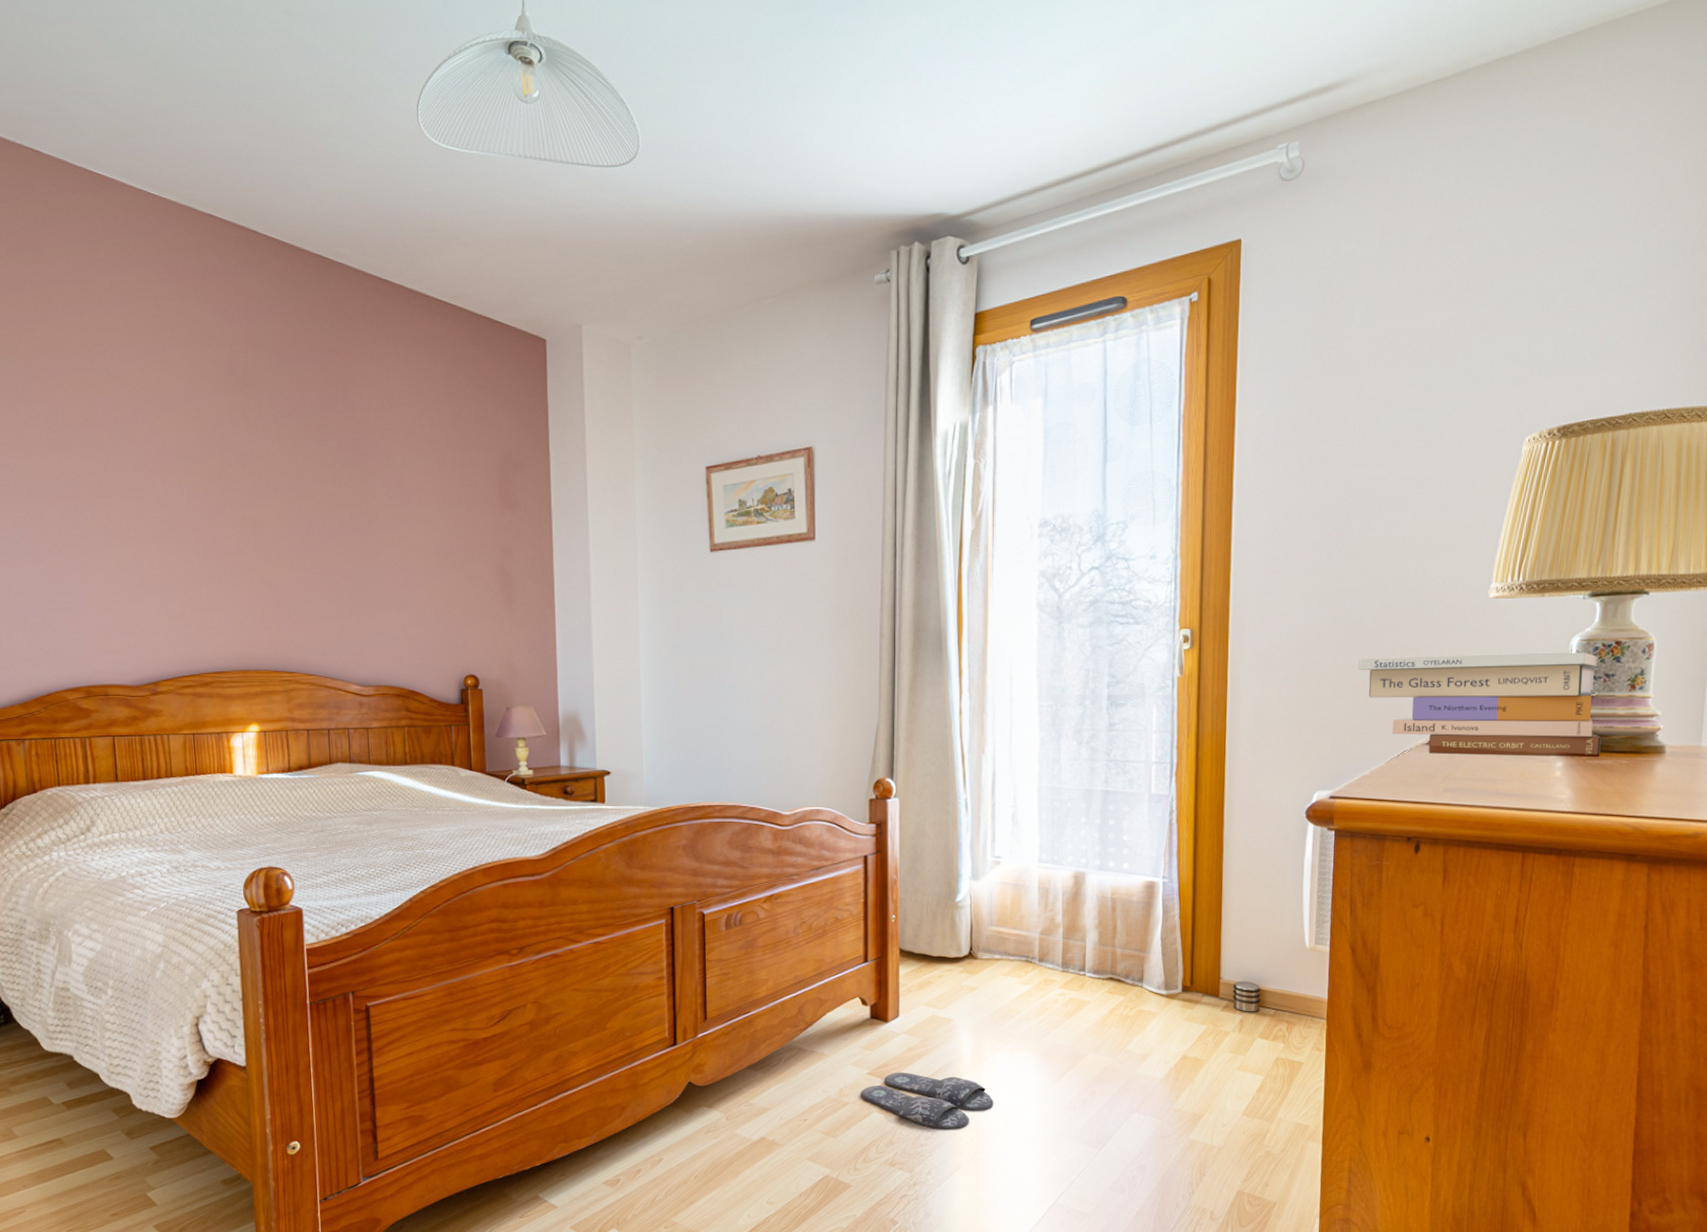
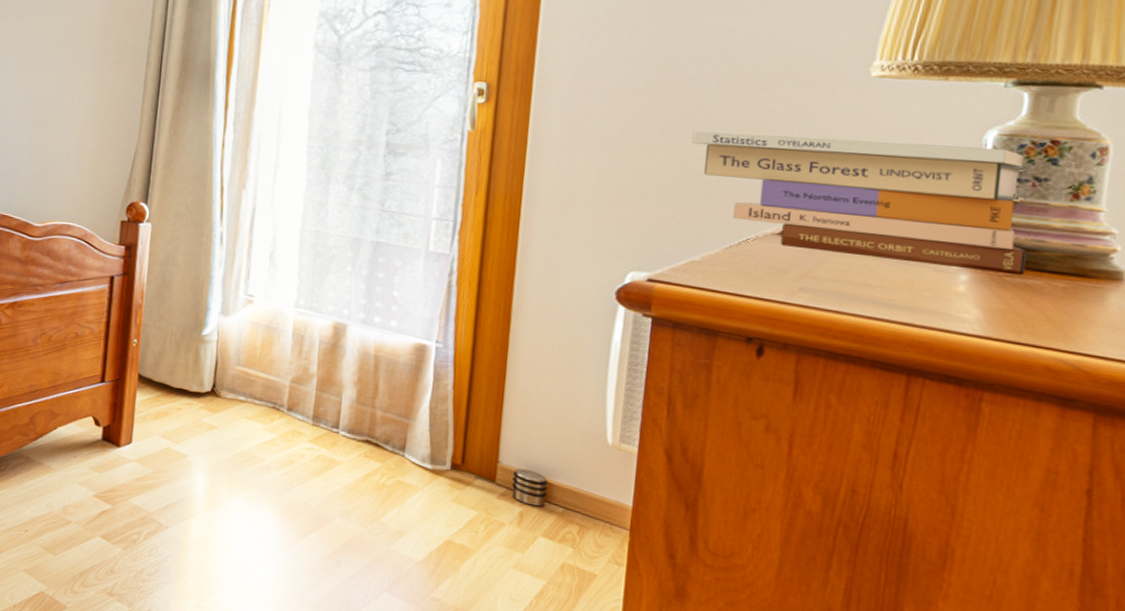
slippers: present [861,1072,994,1130] -> none [85,499,226,571]

